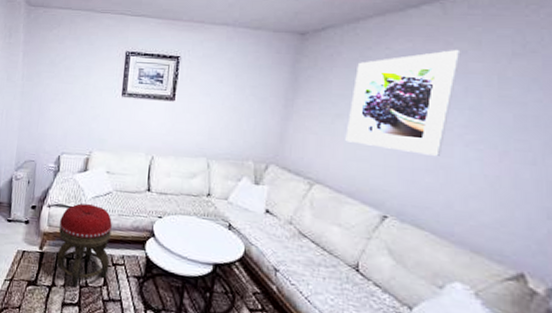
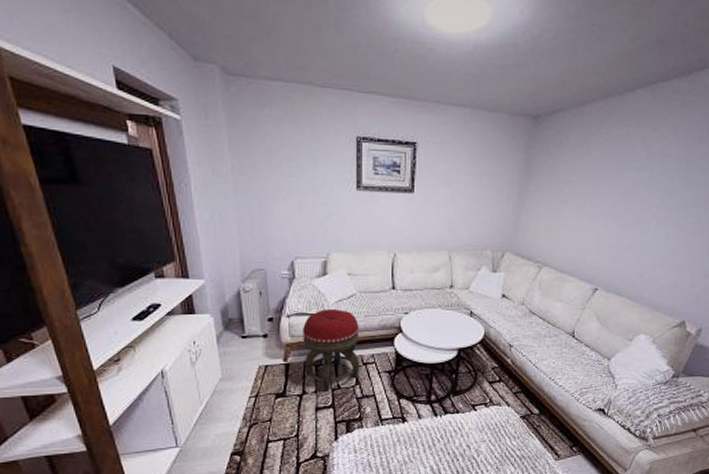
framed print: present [345,50,461,156] -> none [569,135,663,233]

